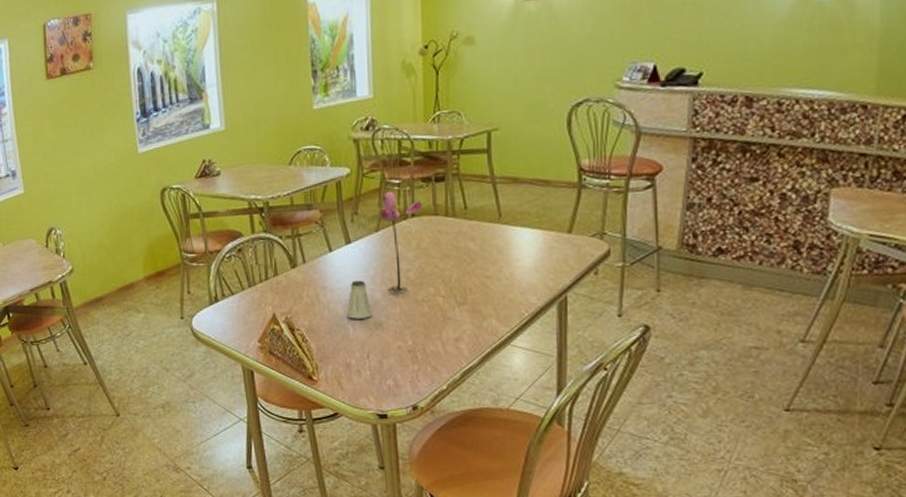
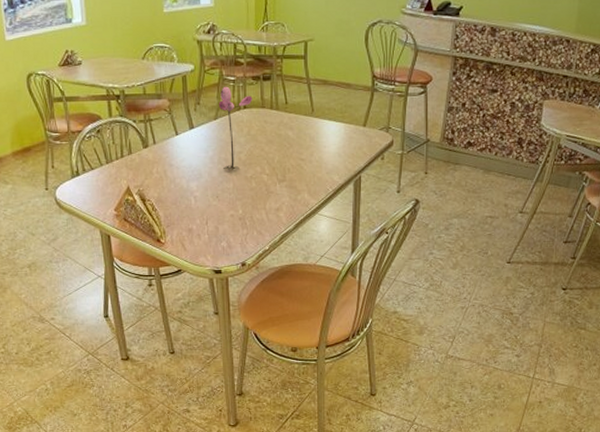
saltshaker: present [346,280,372,319] -> none [189,160,210,192]

